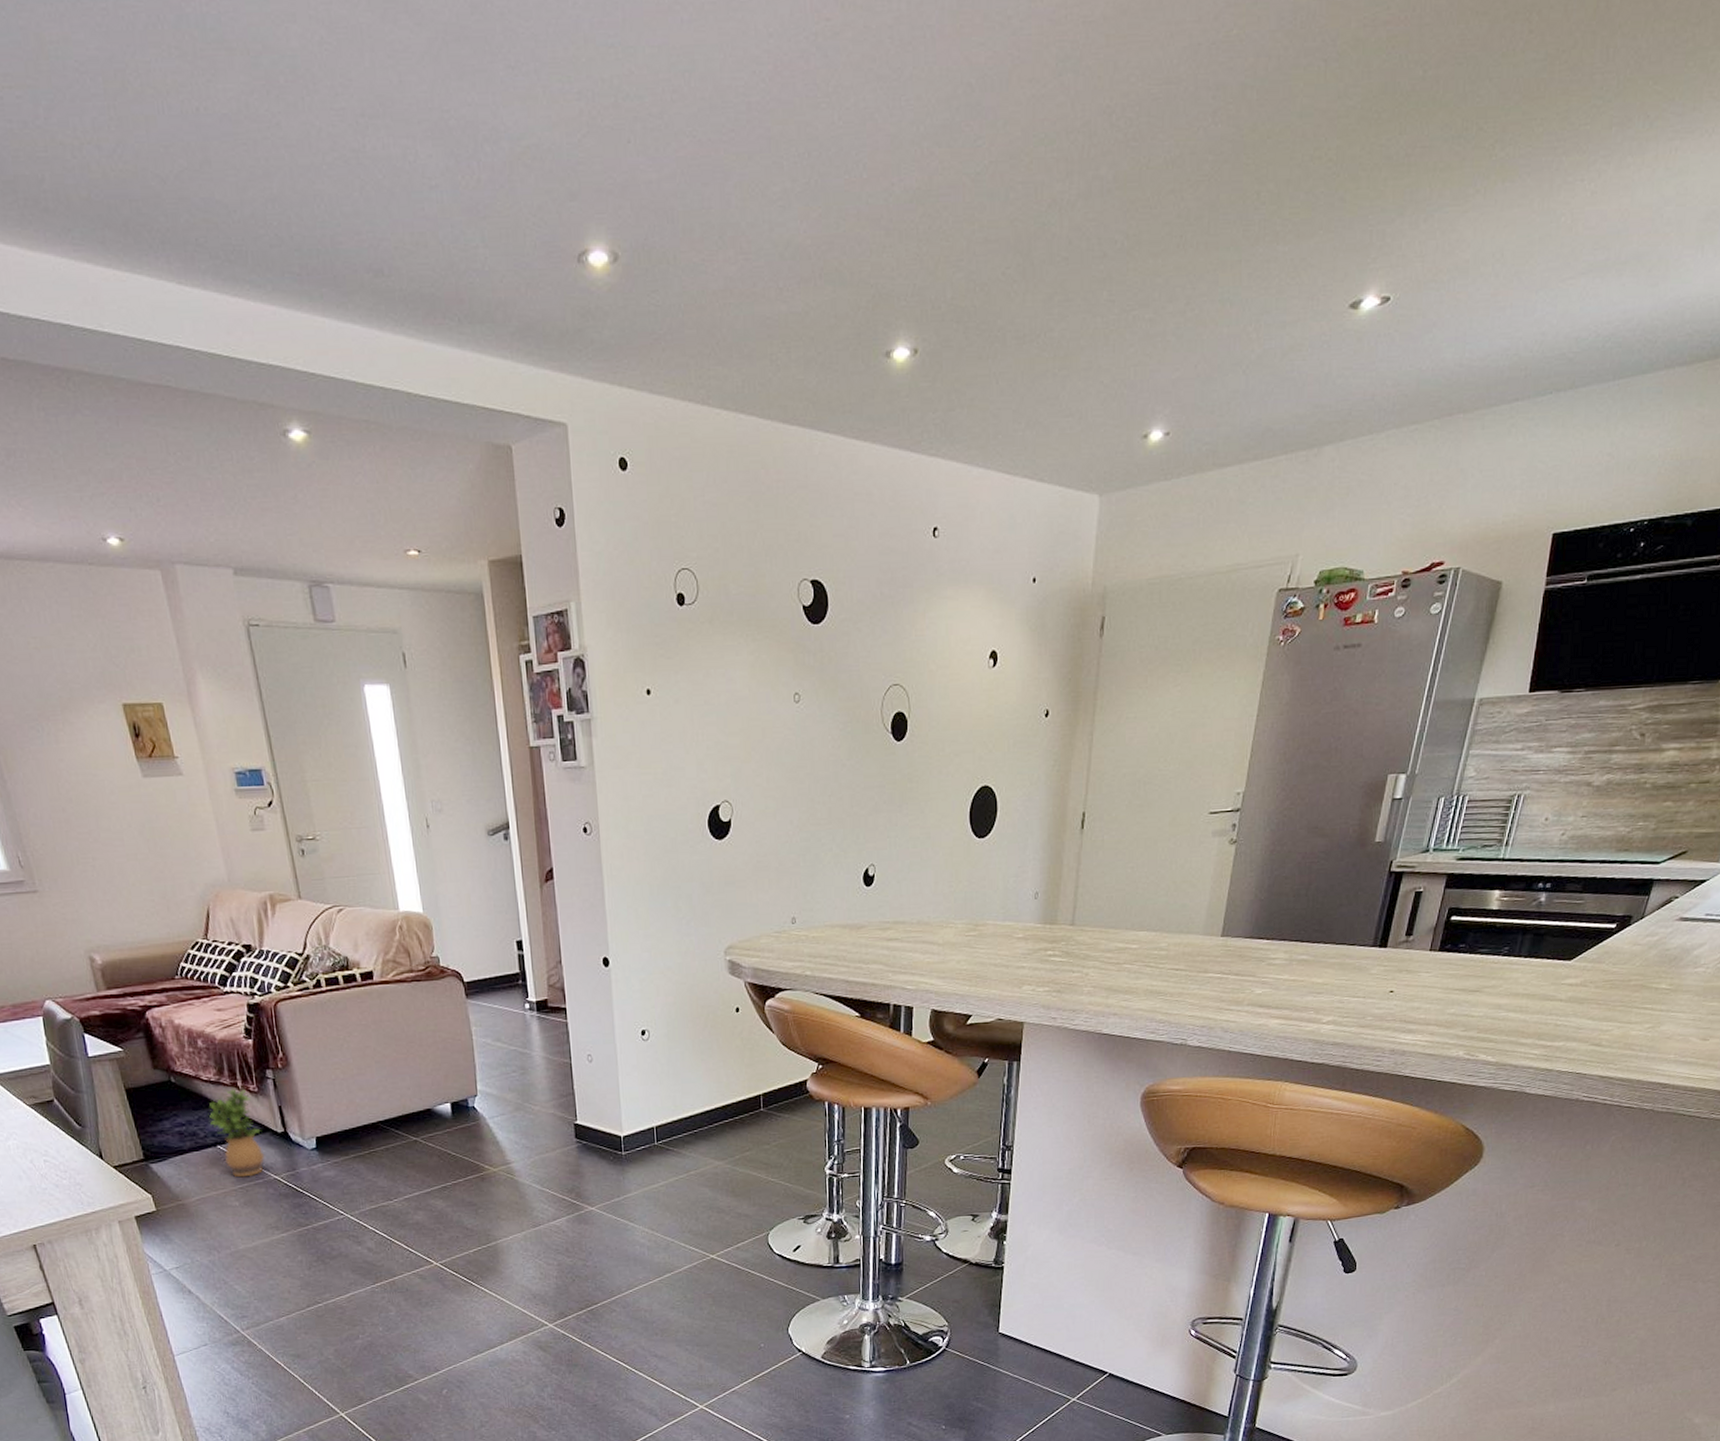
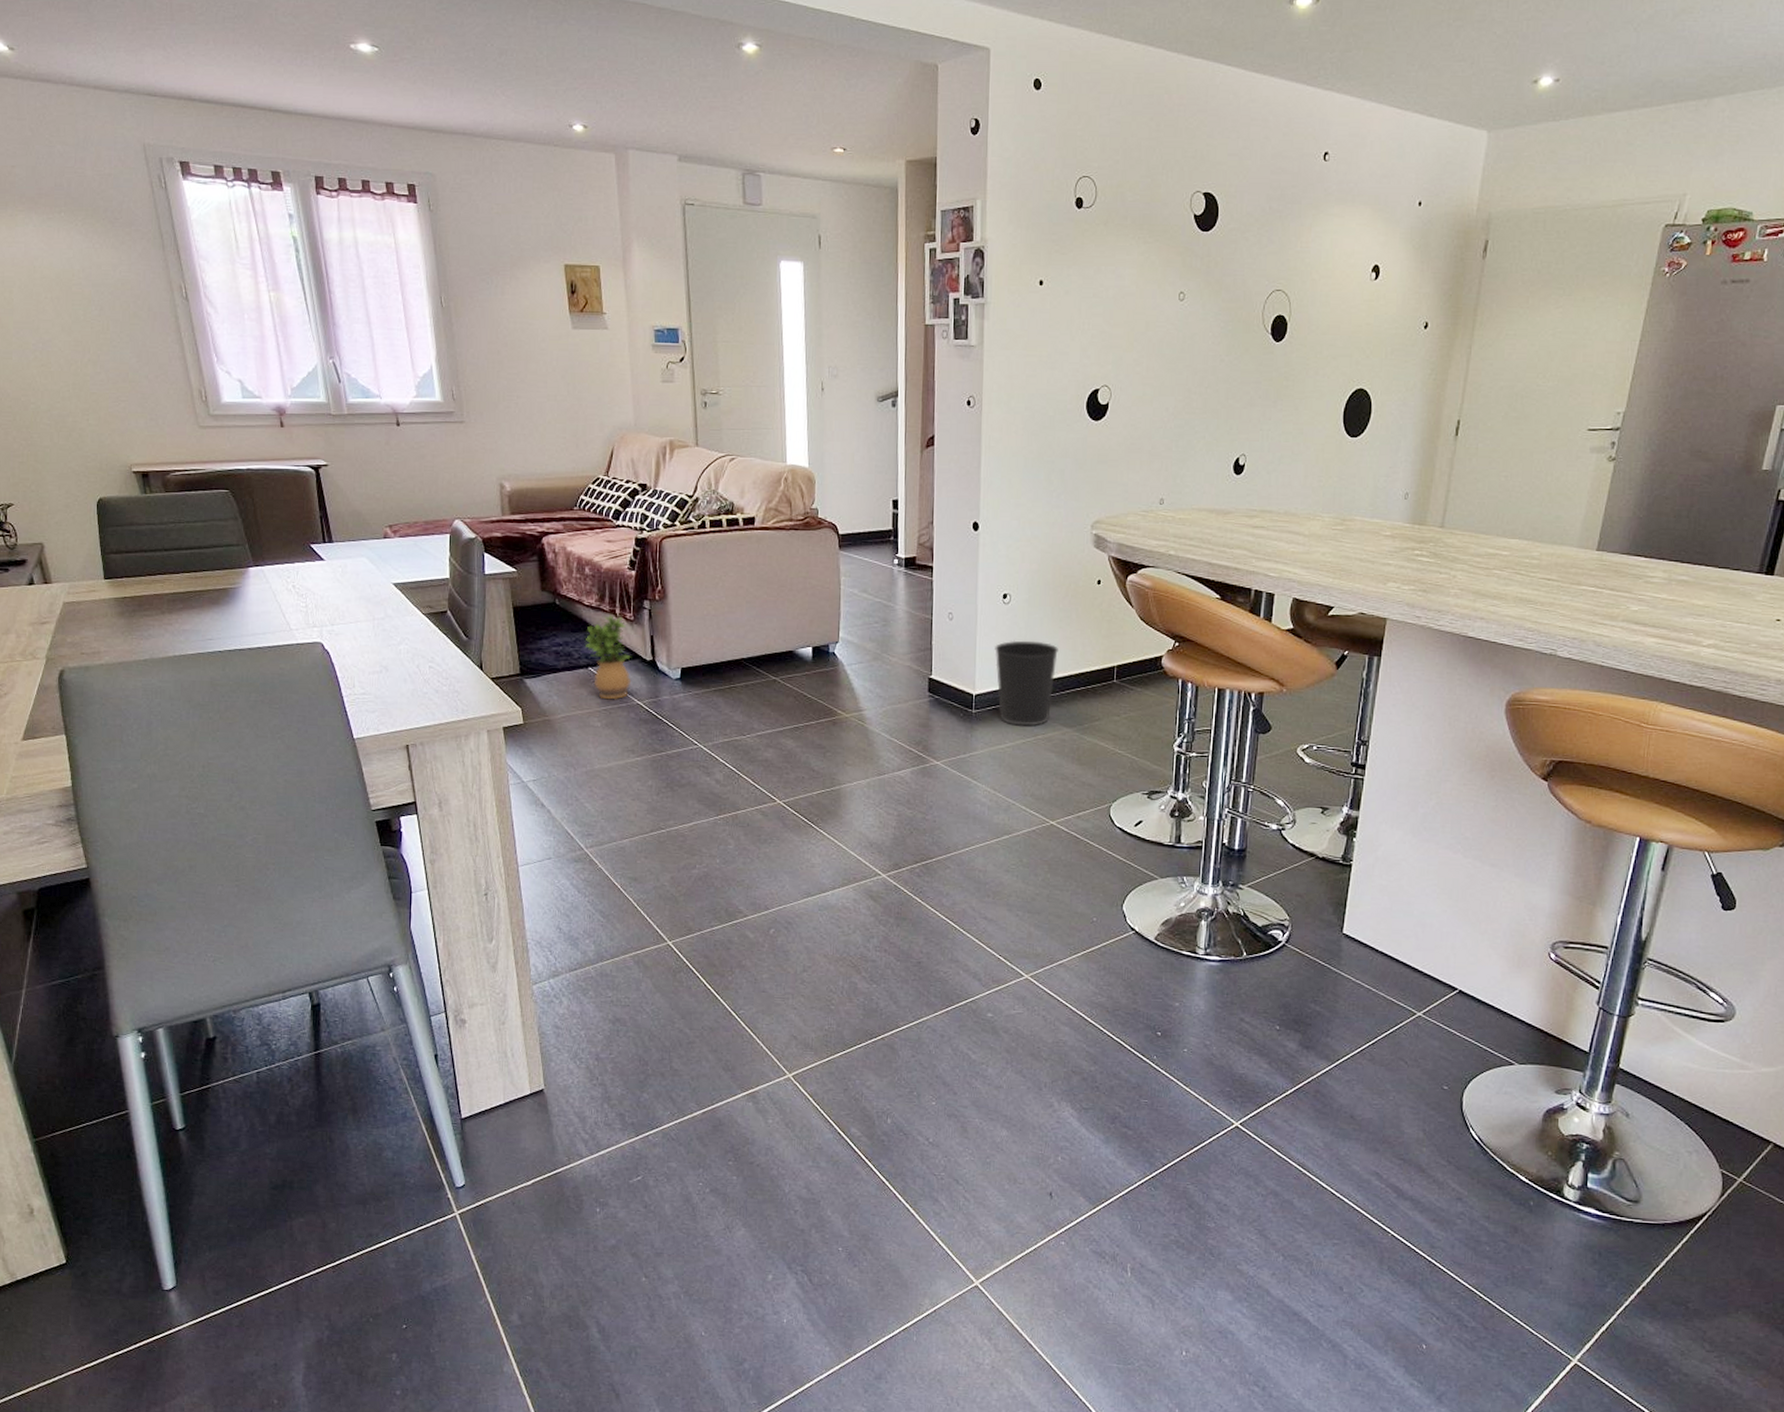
wastebasket: none [638,1076,703,1164] -> present [995,640,1058,727]

